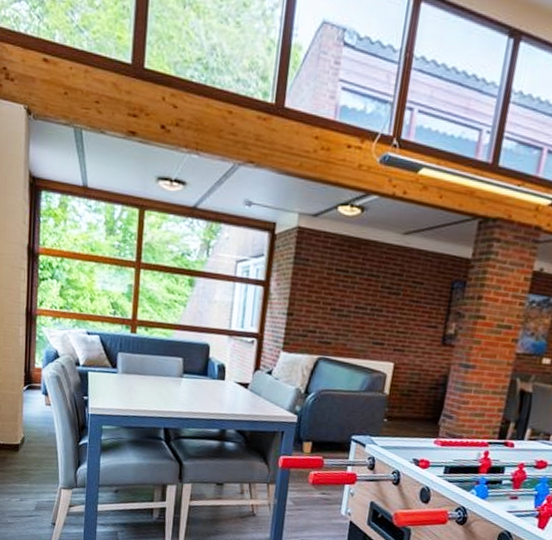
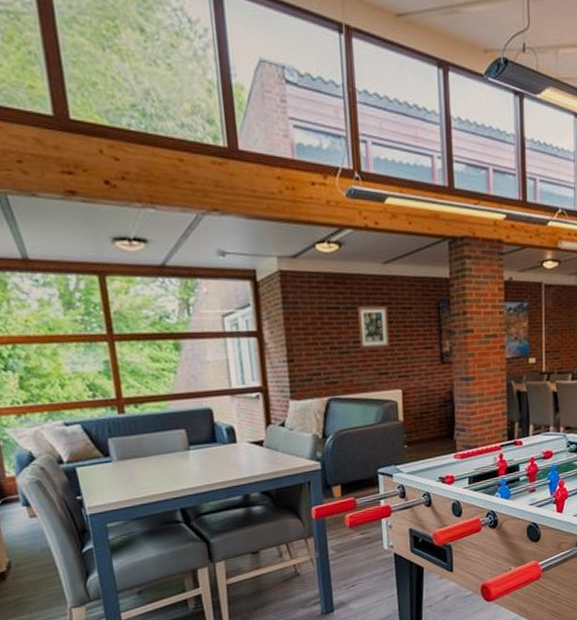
wall art: none [361,273,398,318] -> present [358,305,390,349]

